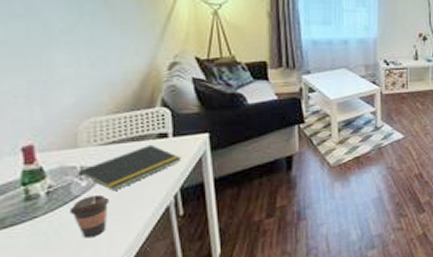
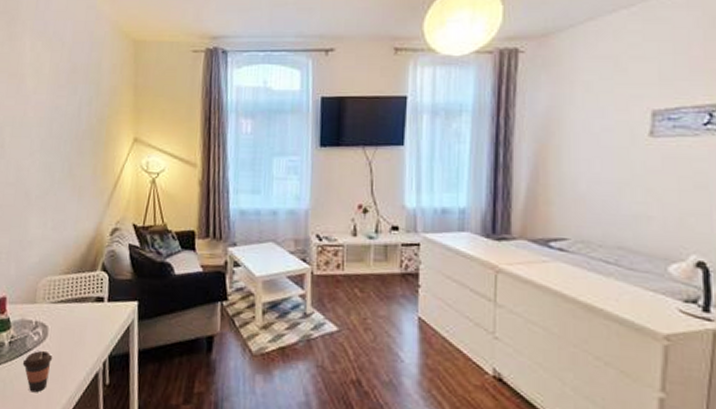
notepad: present [78,144,182,190] -> none [32,307,113,349]

